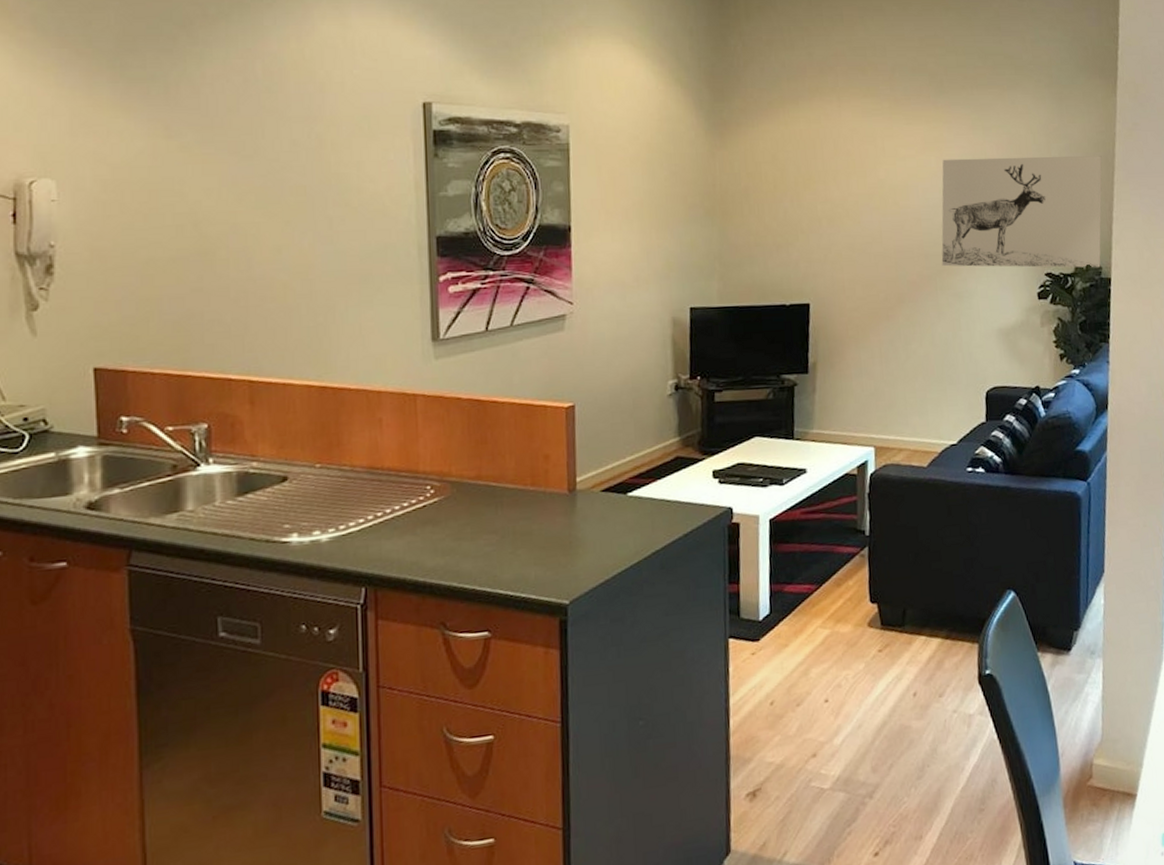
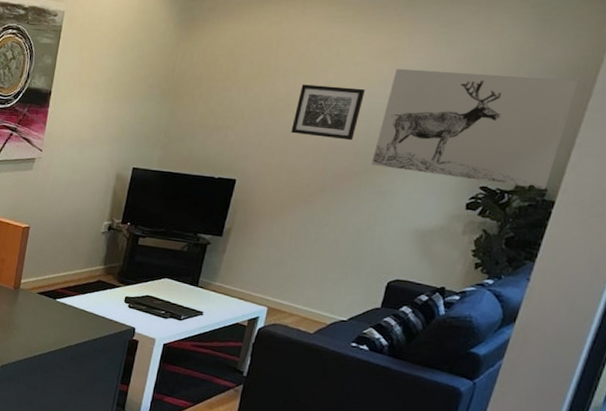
wall art: none [855,184,919,243] -> present [291,84,365,141]

